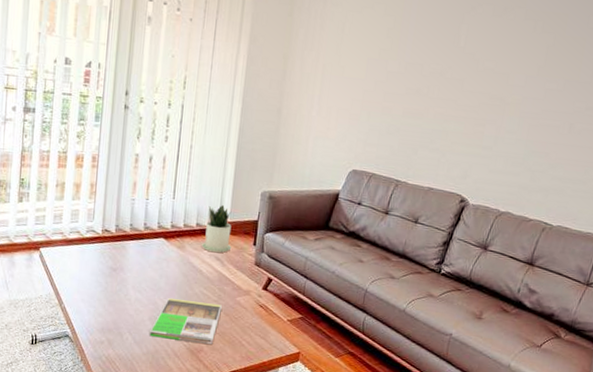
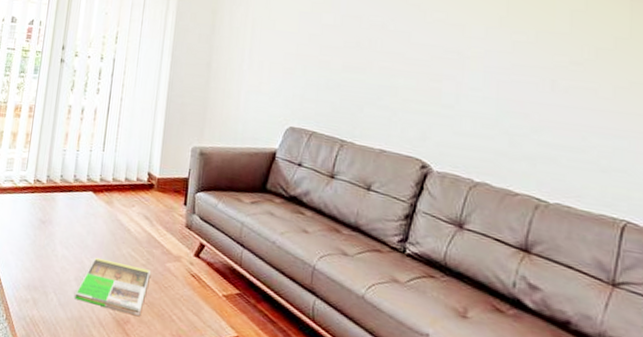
planter: present [202,205,232,253] -> none [130,160,161,212]

